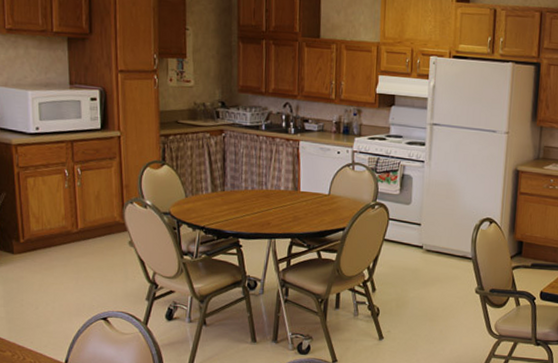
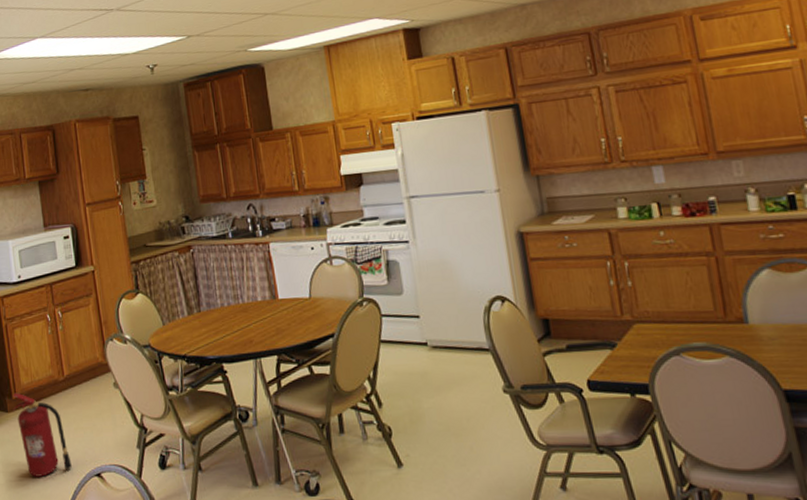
fire extinguisher: none [19,237,78,315] -> present [12,392,72,477]

